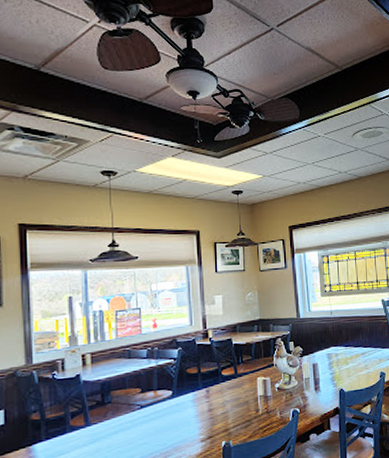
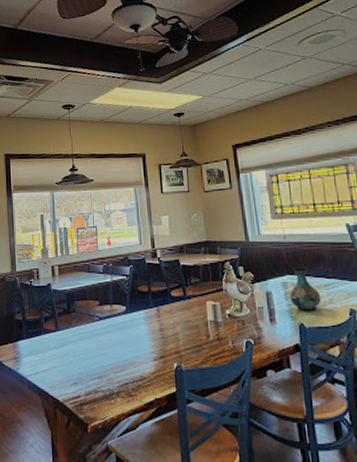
vase: none [332,338,359,378] -> present [289,267,321,311]

